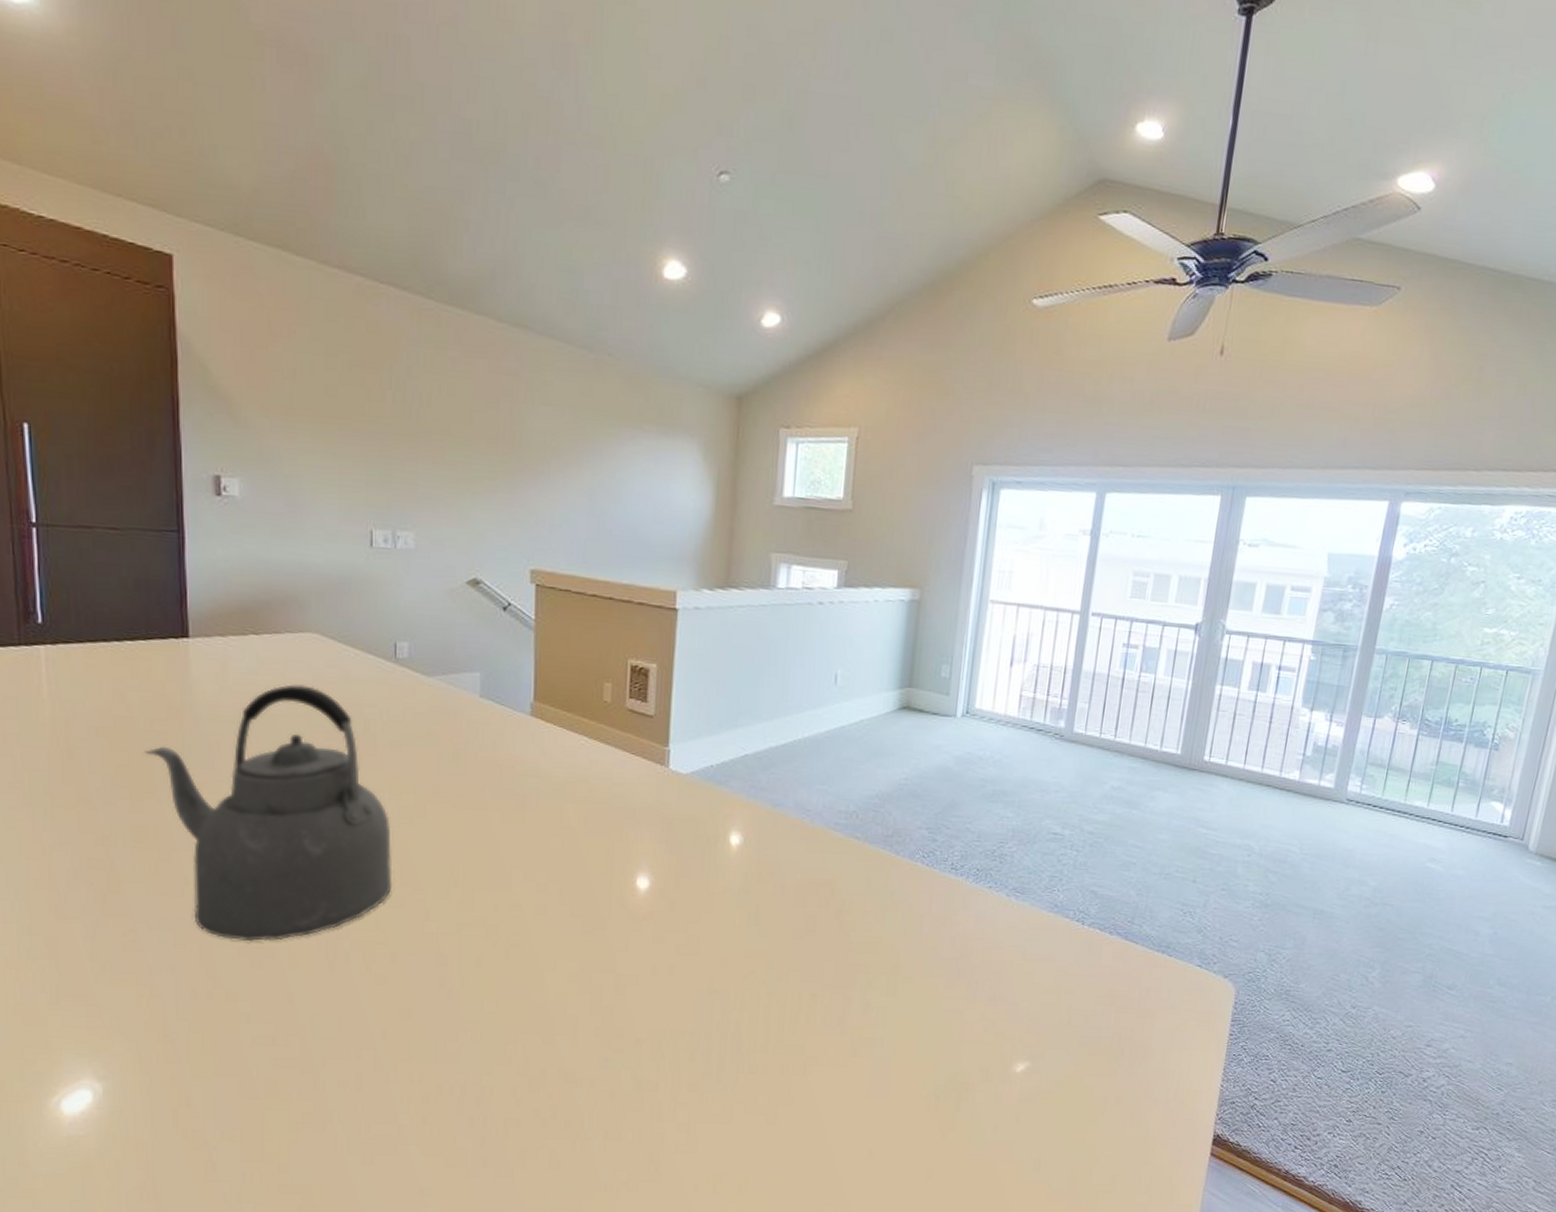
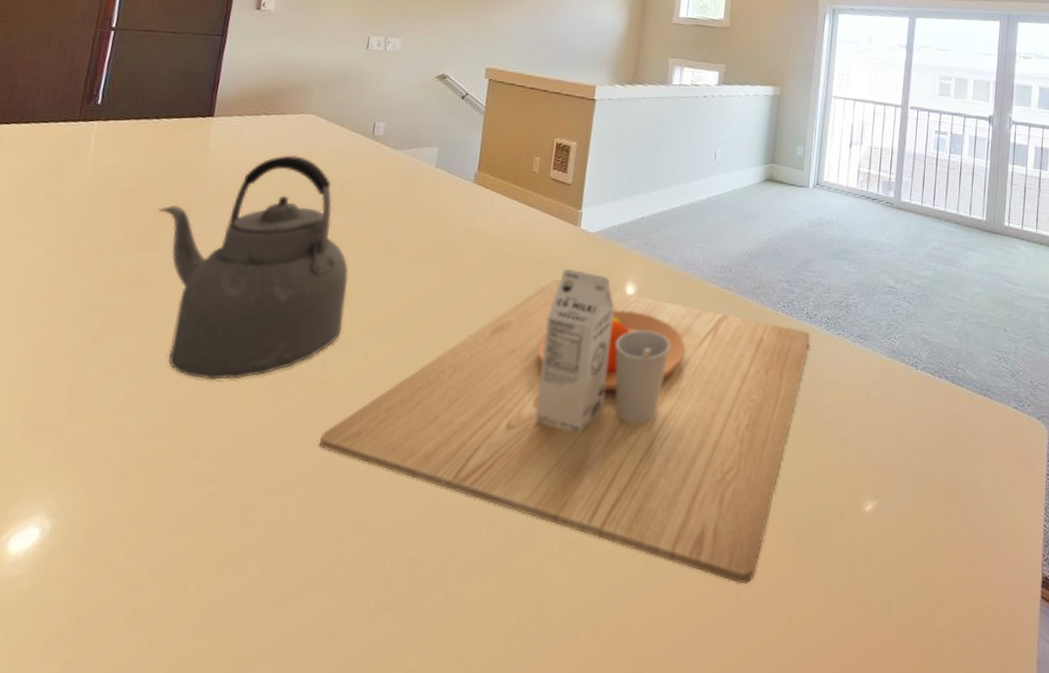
cutting board: none [385,815,956,1141] -> present [320,268,811,583]

